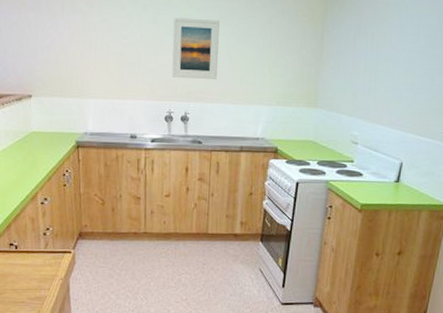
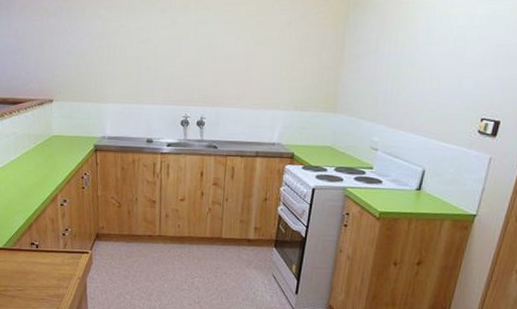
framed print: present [172,17,220,79] -> none [188,22,237,84]

